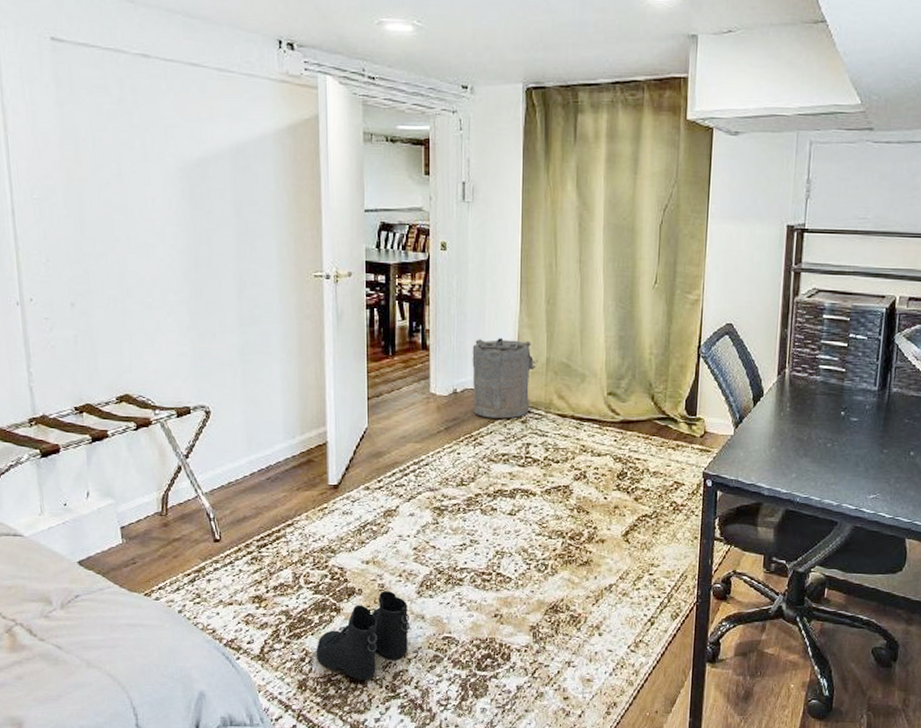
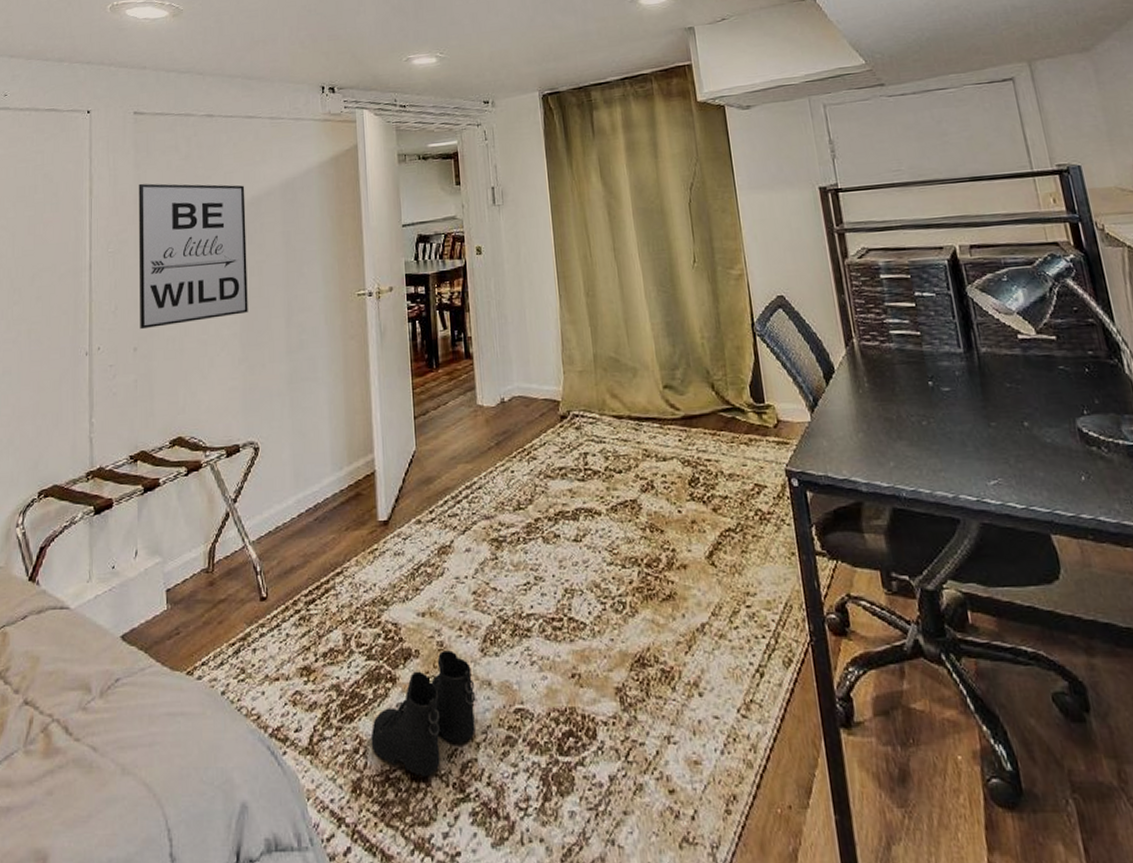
wall art: none [63,125,196,286] -> present [138,183,248,330]
laundry hamper: present [472,338,538,419] -> none [516,337,585,428]

